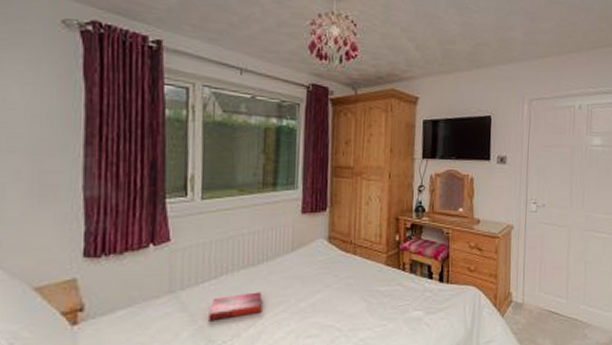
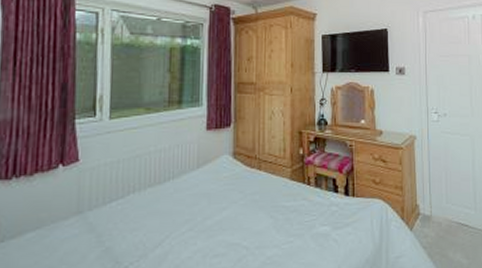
hardback book: present [209,292,261,321] -> none [116,210,168,242]

